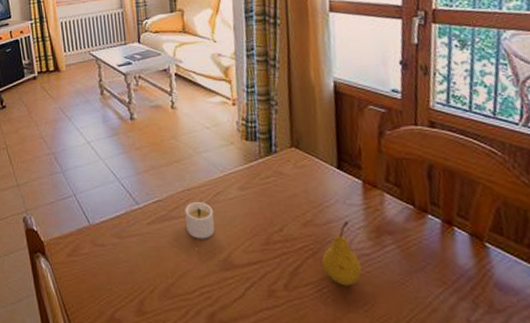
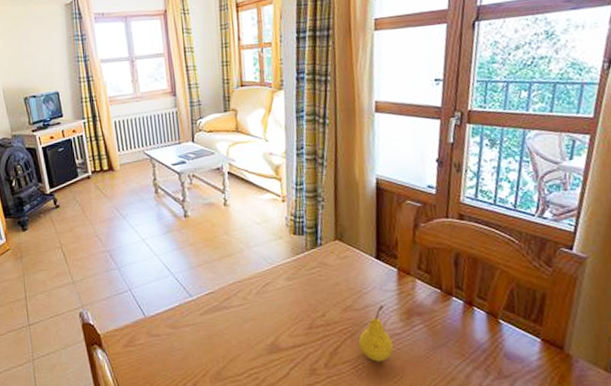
candle: present [185,202,215,239] -> none [236,293,263,327]

